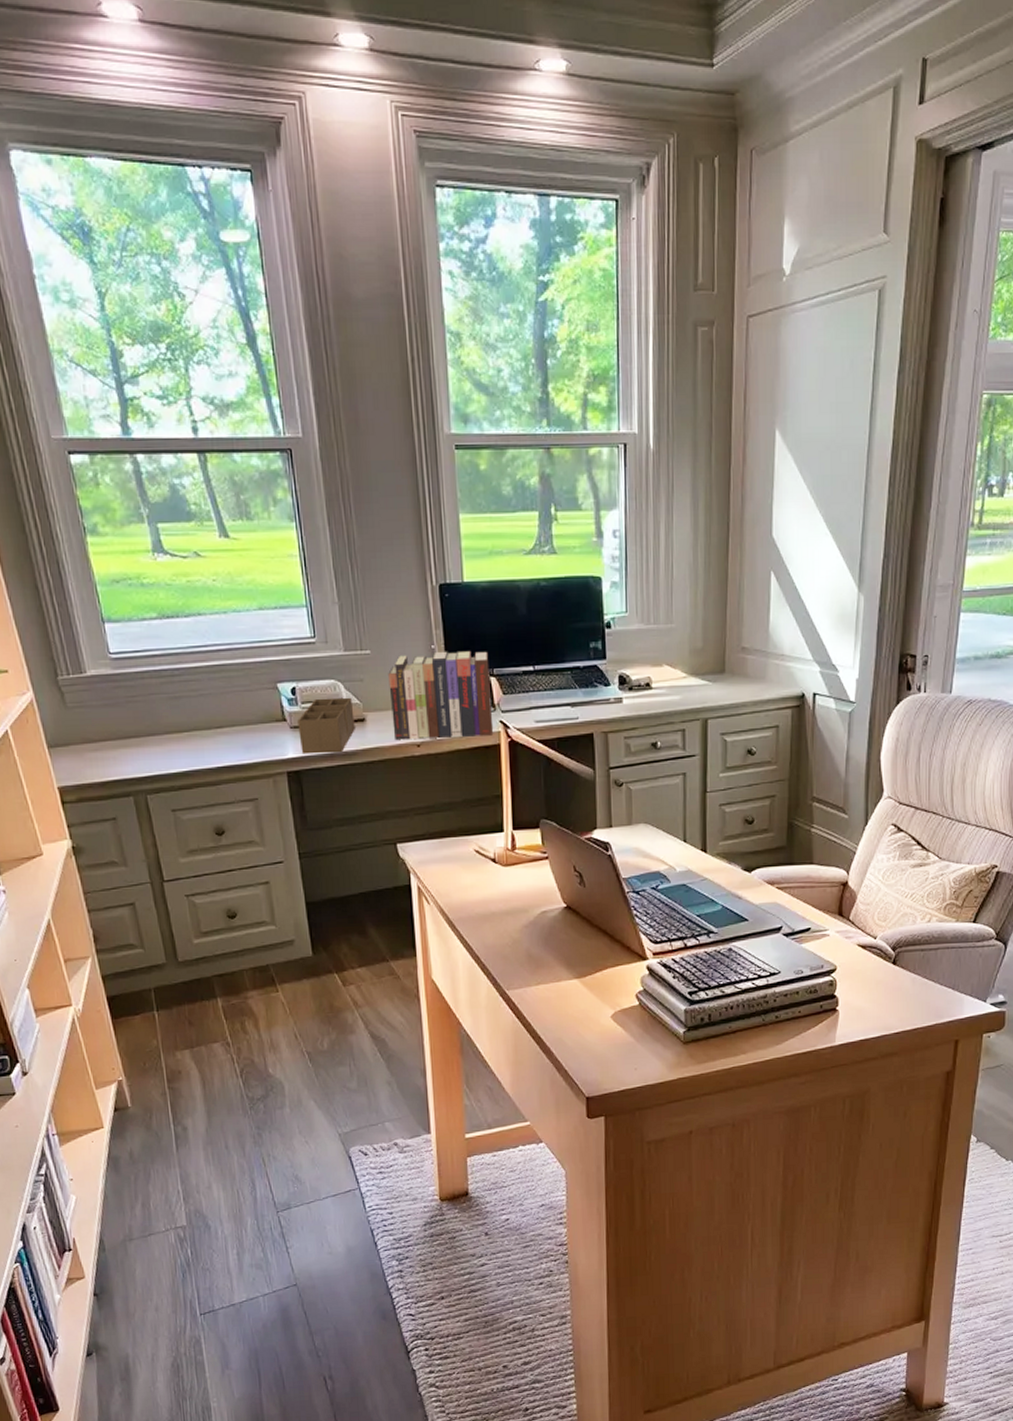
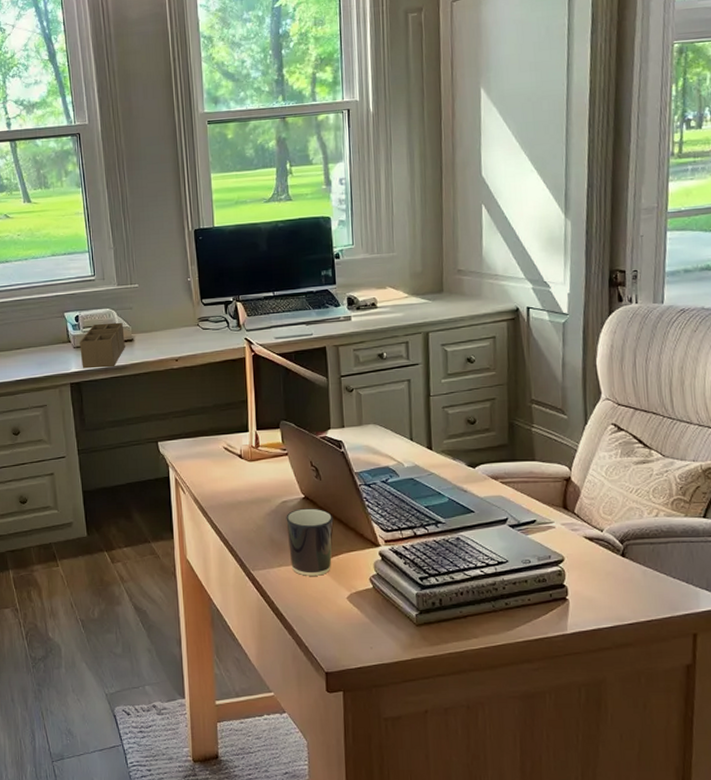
books: present [388,650,493,741] -> none [152,281,239,356]
mug: none [545,918,598,994] -> present [286,508,334,576]

